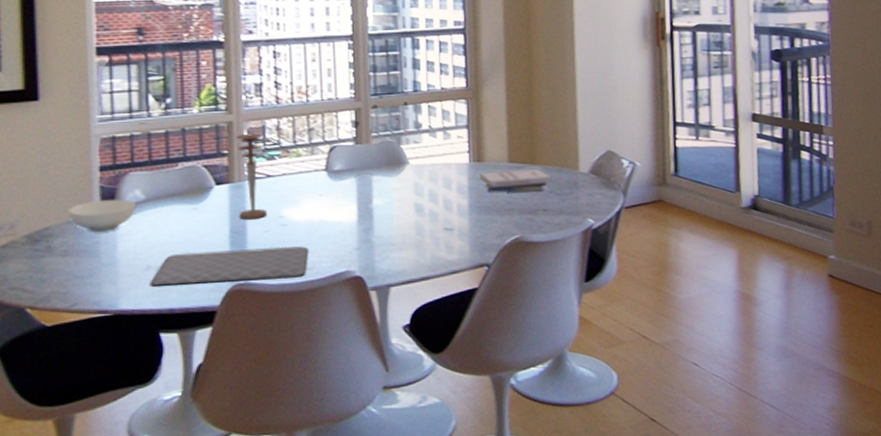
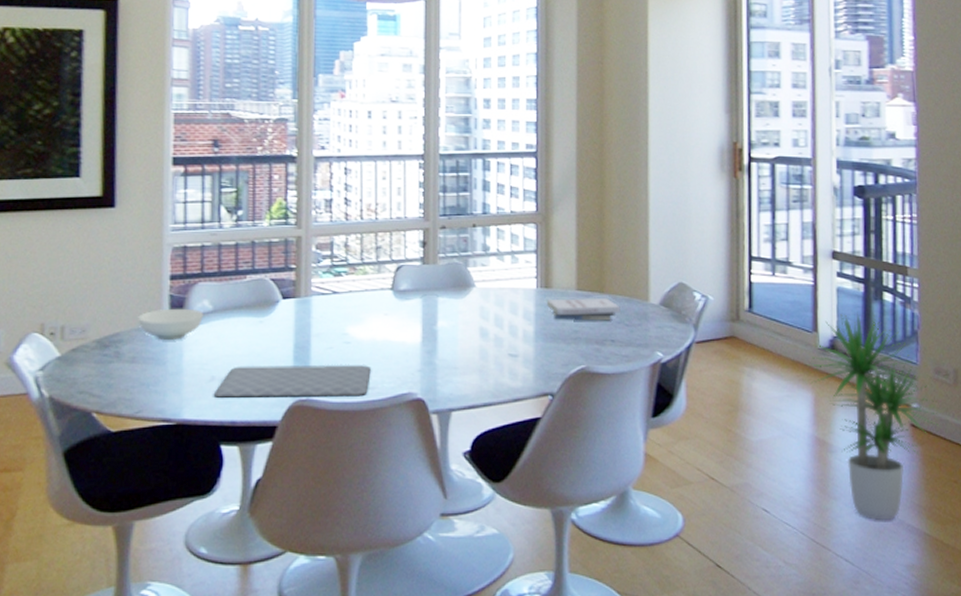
candlestick: present [236,133,268,220] -> none [304,248,332,335]
potted plant: none [731,173,854,367] -> present [807,314,939,520]

